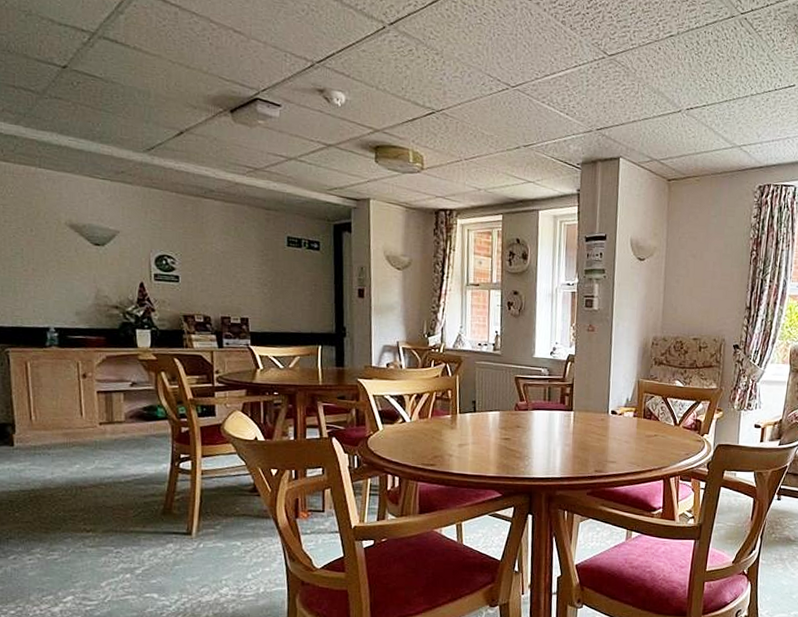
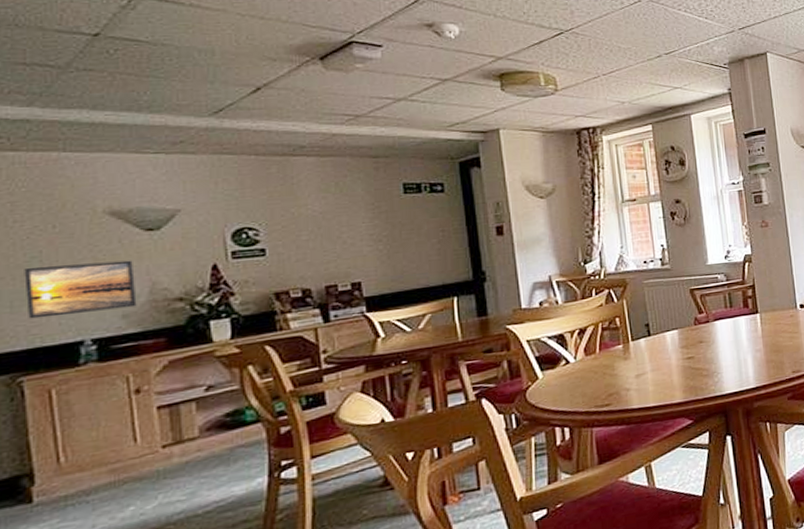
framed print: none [11,261,86,307] -> present [24,260,137,319]

